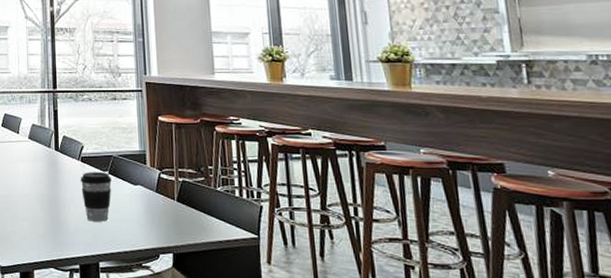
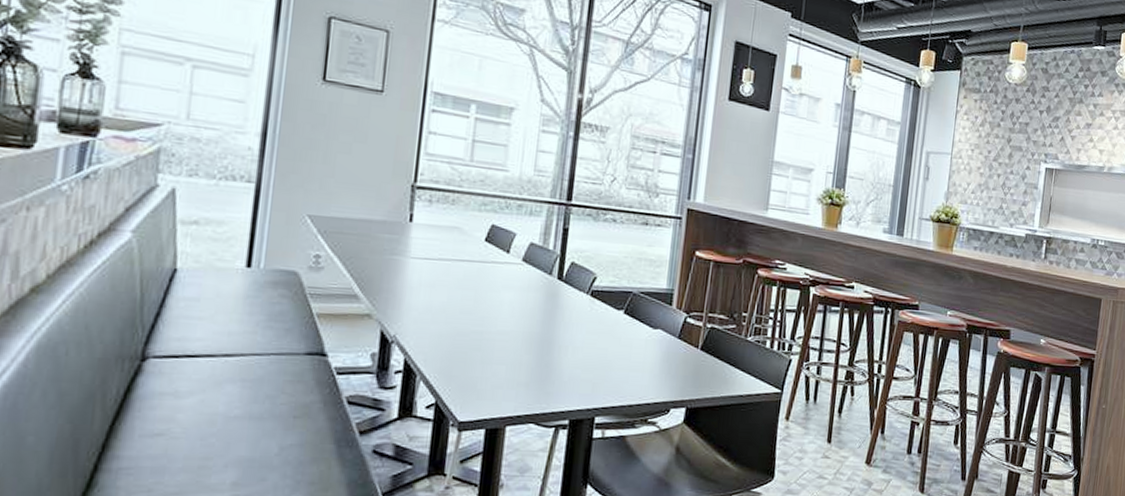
coffee cup: present [80,172,112,222] -> none [585,309,627,370]

